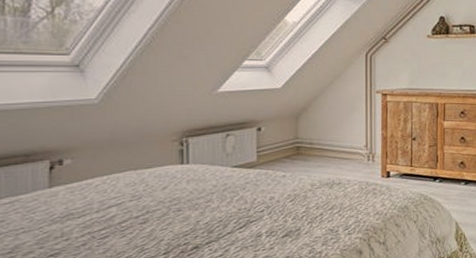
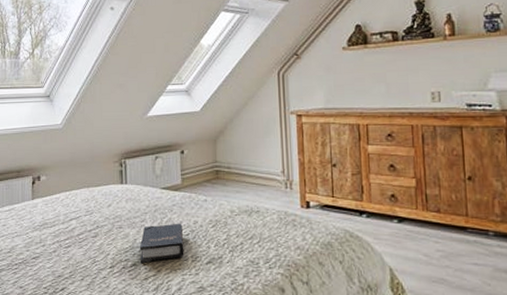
hardback book: none [203,200,258,244] -> present [139,223,184,263]

